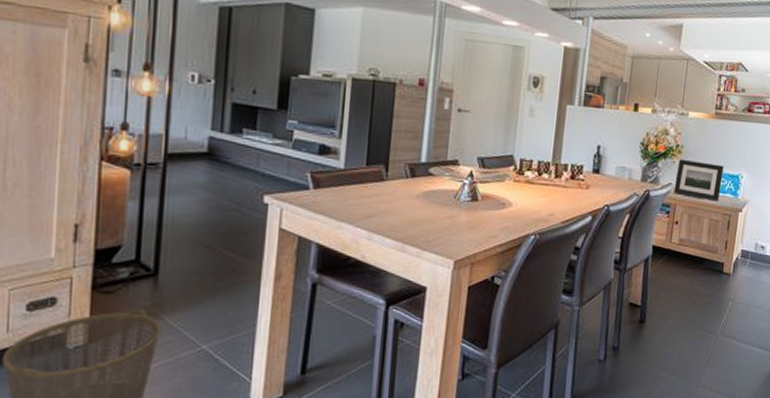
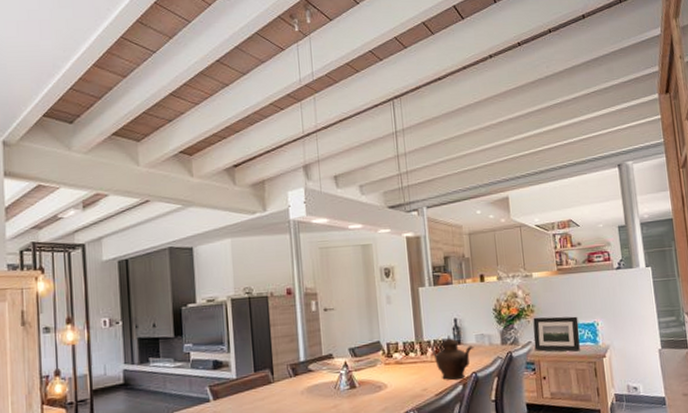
teapot: none [567,162,613,210] -> present [431,335,474,380]

